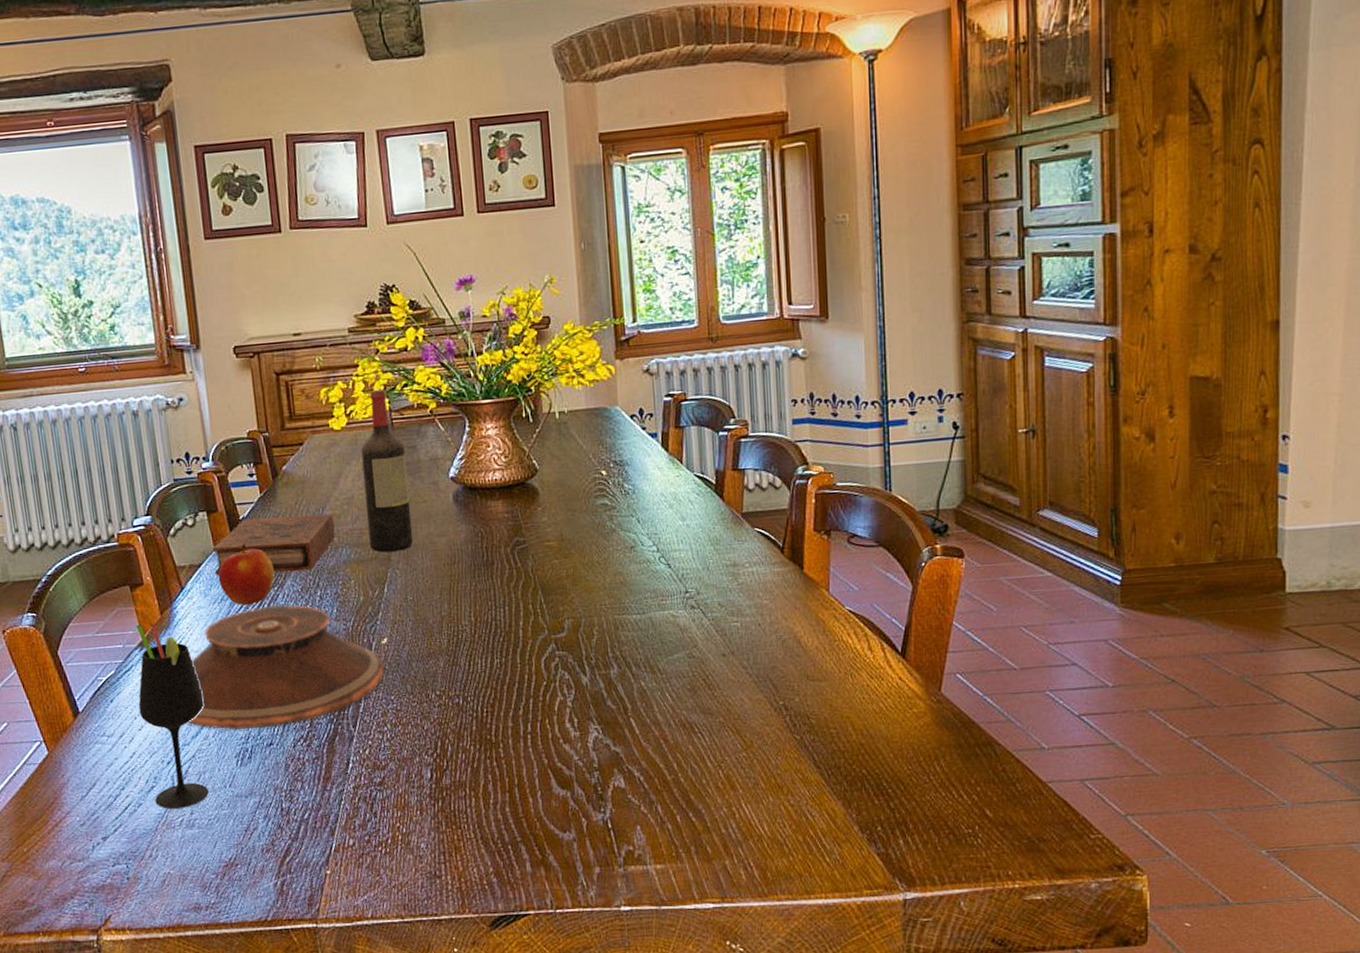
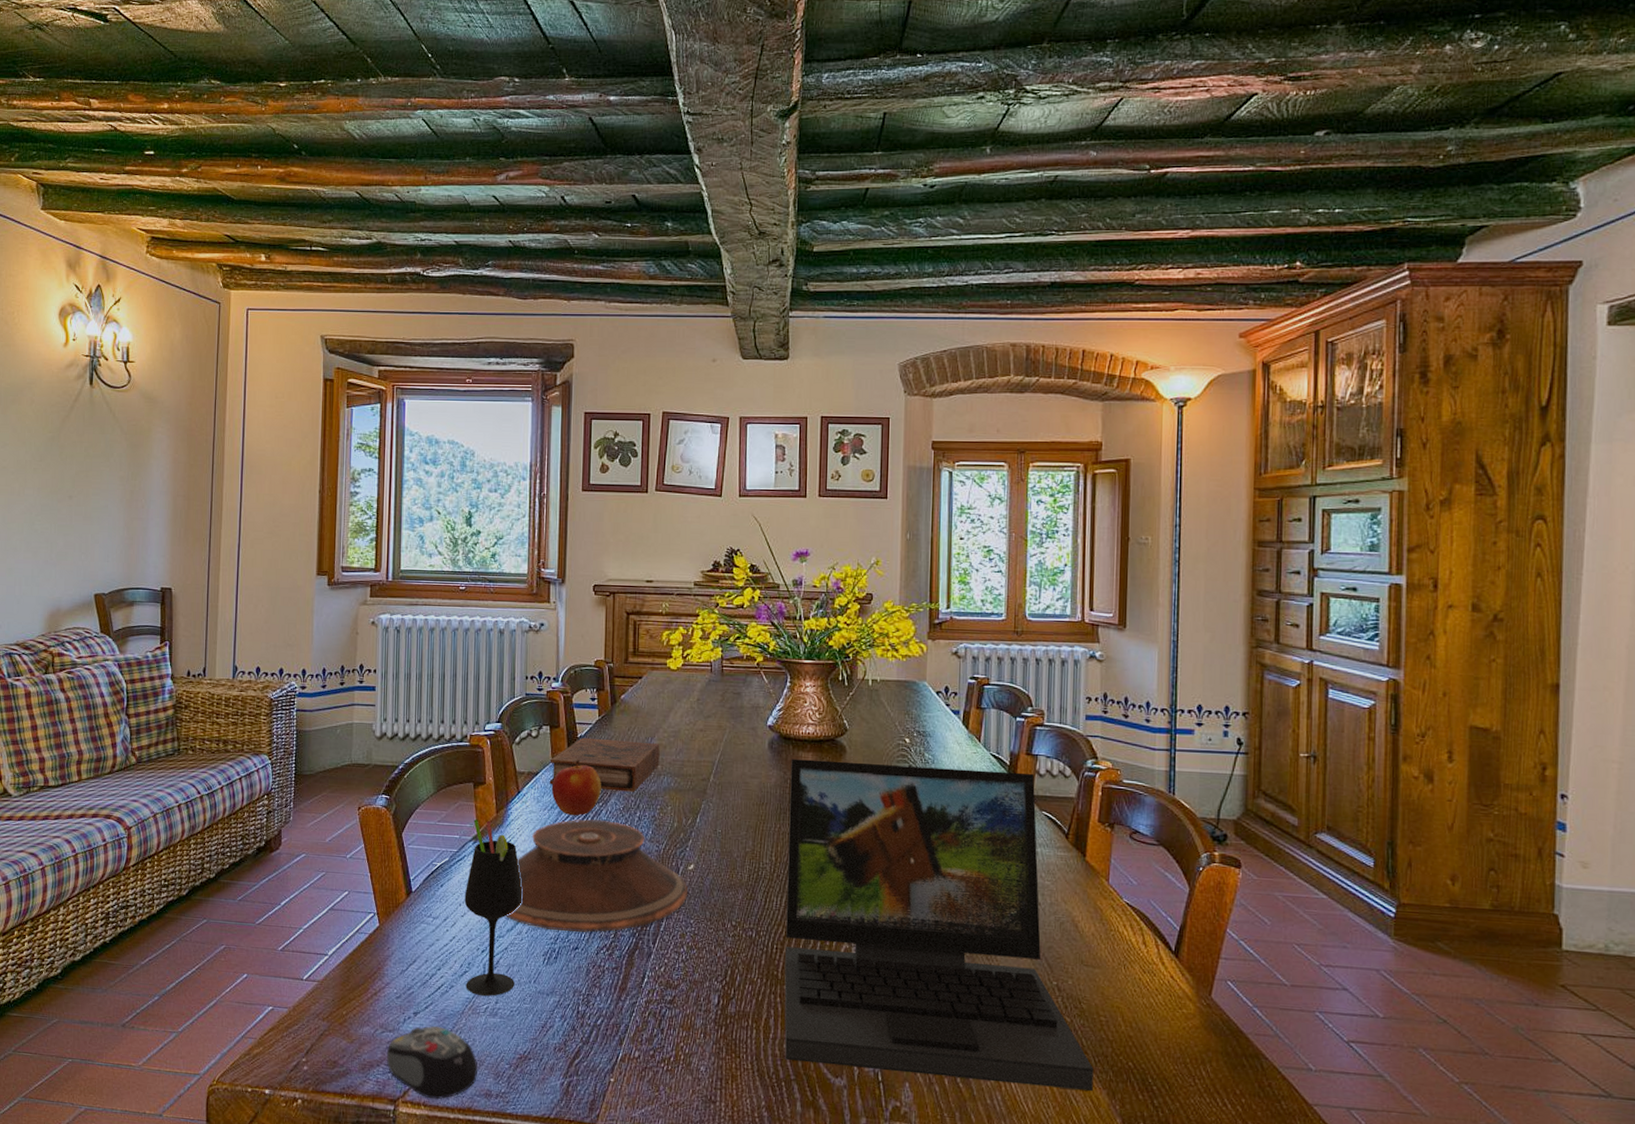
computer mouse: none [79,848,183,922] -> present [386,1026,477,1100]
wine bottle: present [361,389,414,553] -> none [688,638,731,786]
laptop: none [480,489,828,823] -> present [784,758,1094,1091]

